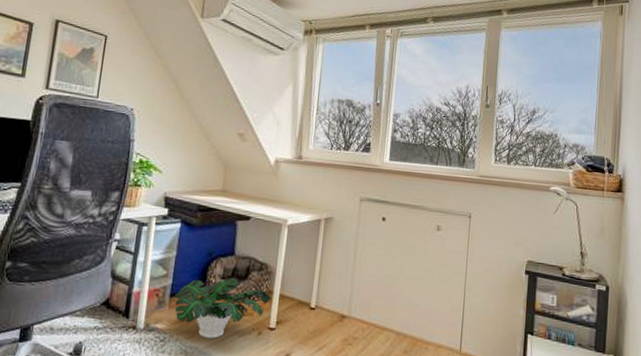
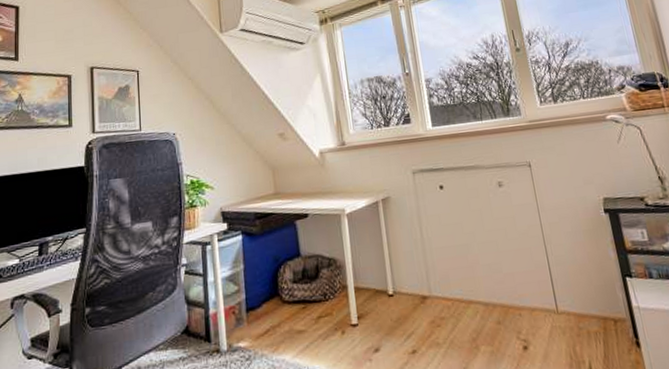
potted plant: present [174,278,271,339] -> none [250,279,347,348]

